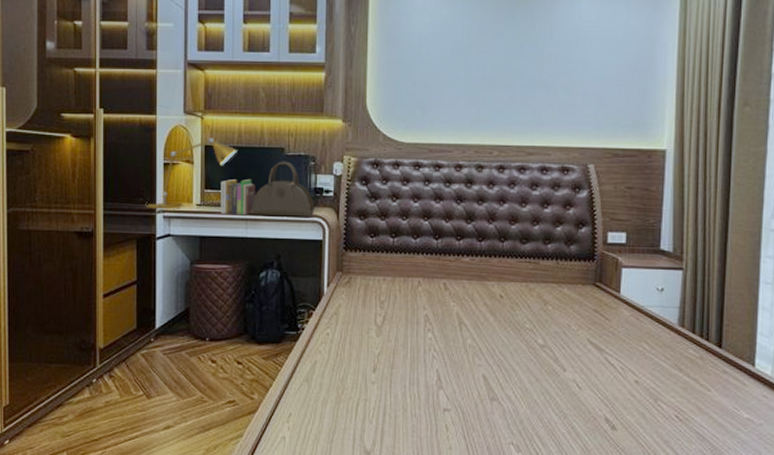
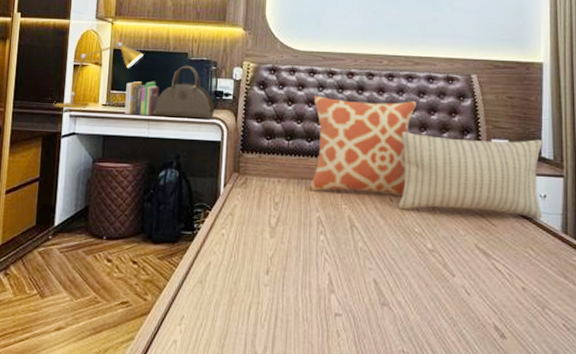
pillow: none [416,189,530,292] -> present [309,95,417,195]
pillow: none [508,226,662,313] -> present [398,132,543,219]

